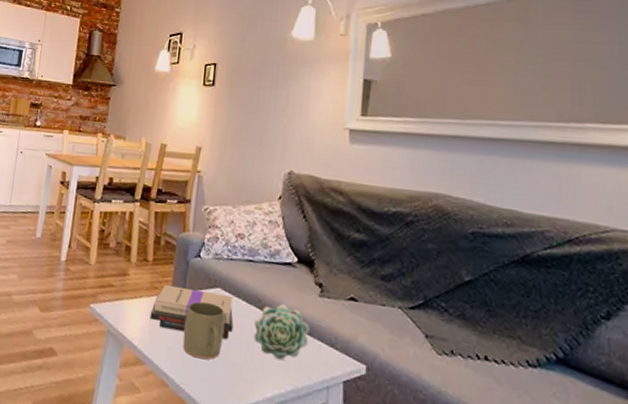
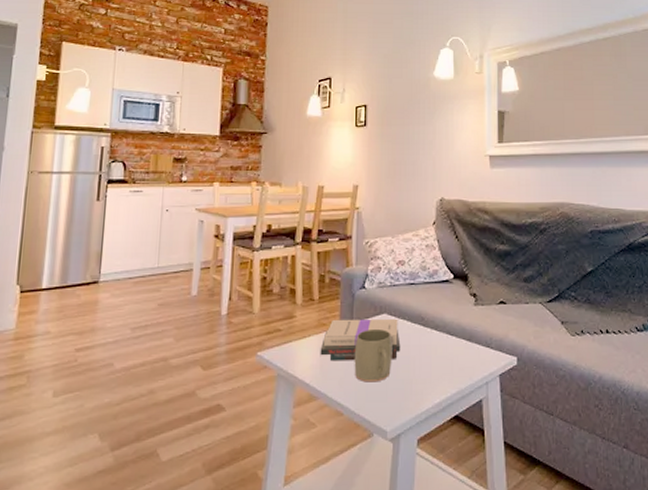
succulent plant: present [253,303,310,361] -> none [420,317,468,368]

